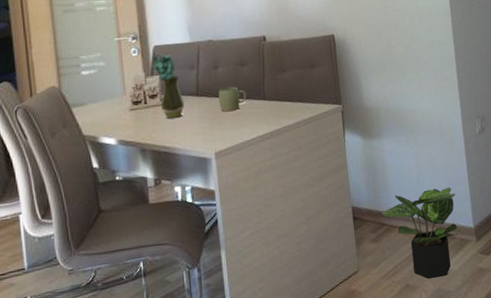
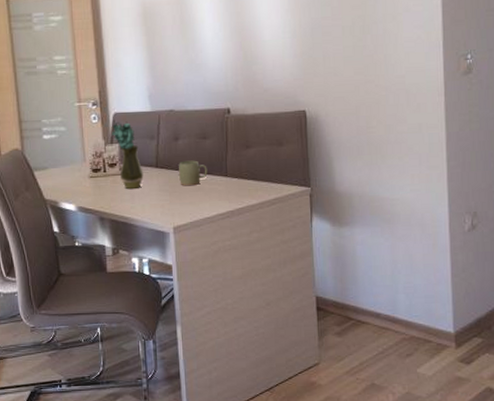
potted plant: present [379,187,458,279] -> none [346,286,435,380]

